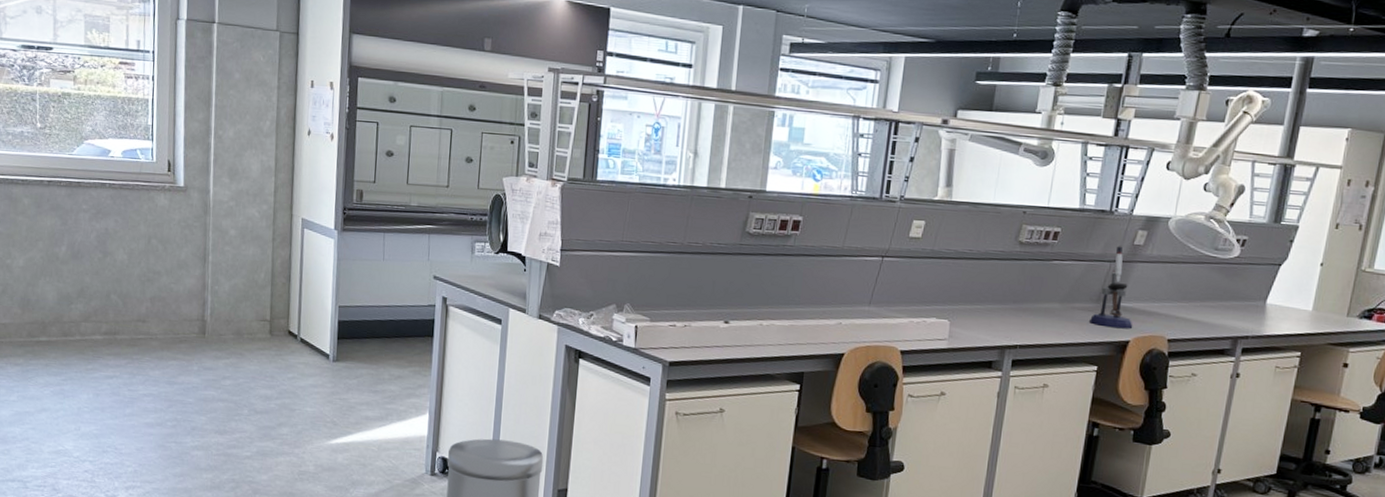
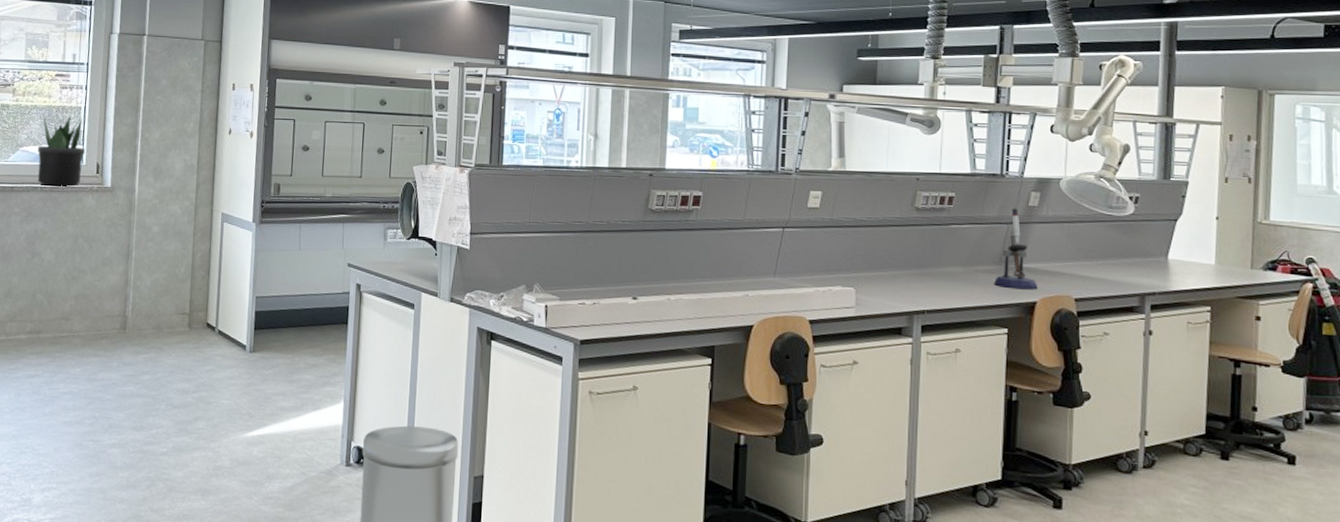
planter: none [103,105,155,185] -> present [37,114,86,187]

